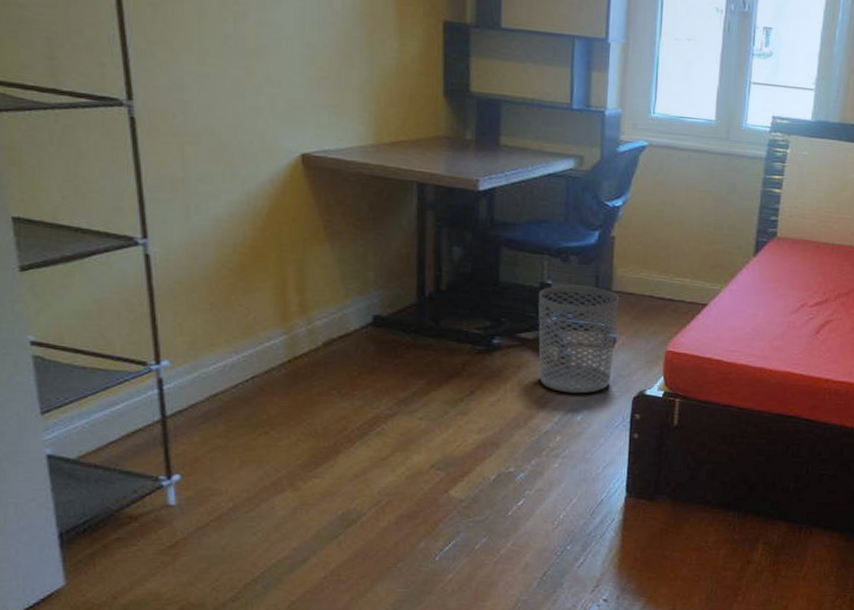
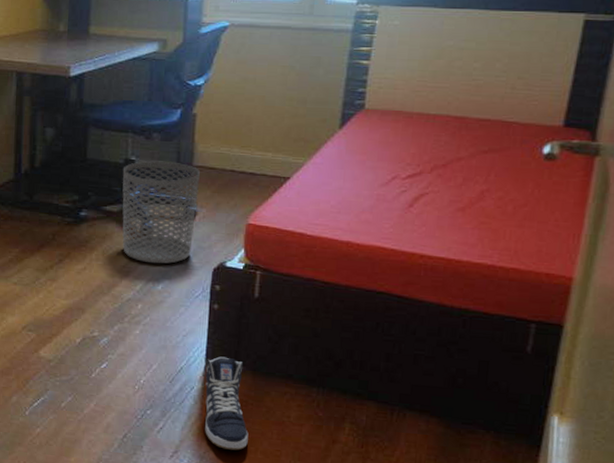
sneaker: none [625,486,669,579] -> present [205,356,249,451]

